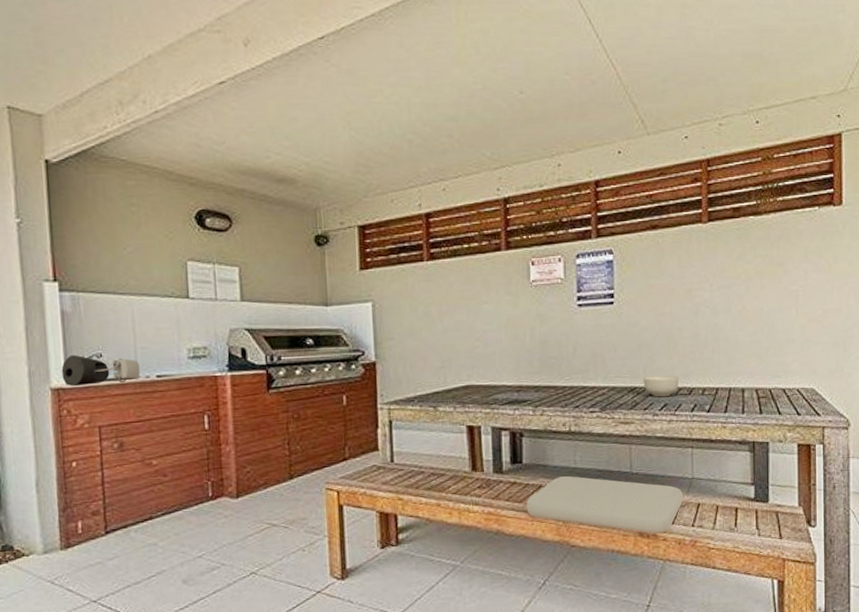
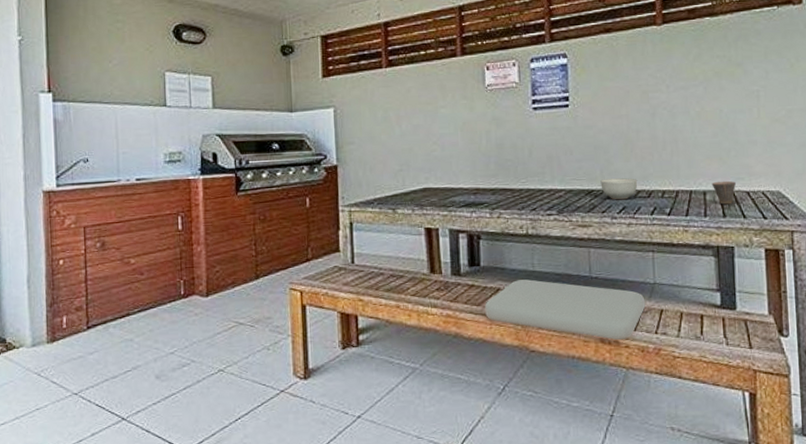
paper towel holder: present [61,354,140,387] -> none [52,159,121,190]
cup: none [750,378,773,402] -> present [711,180,736,205]

